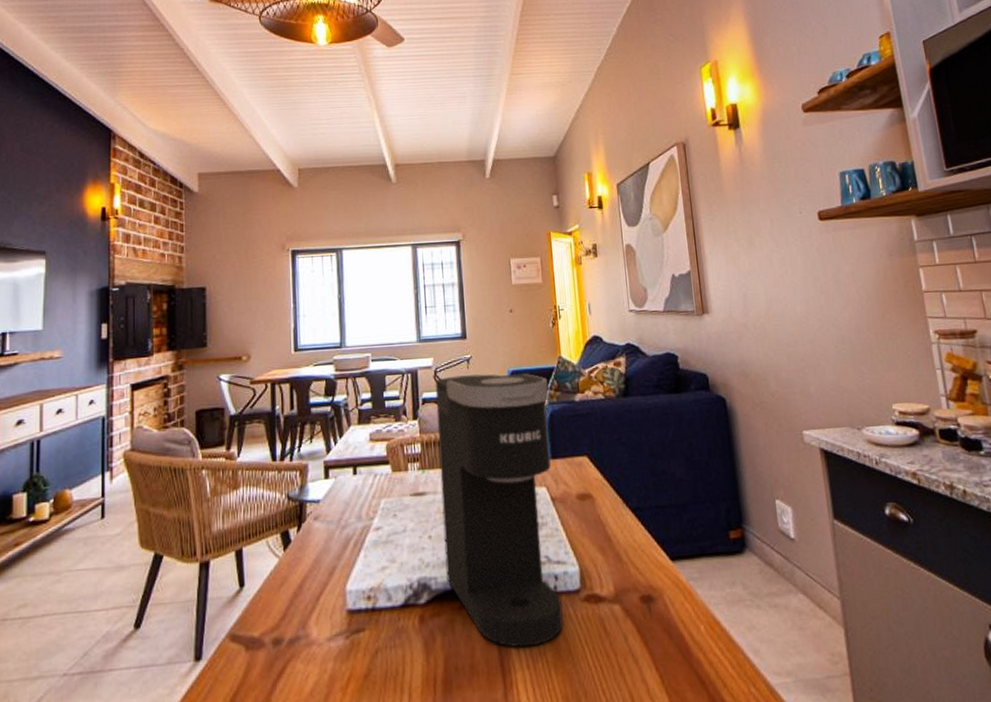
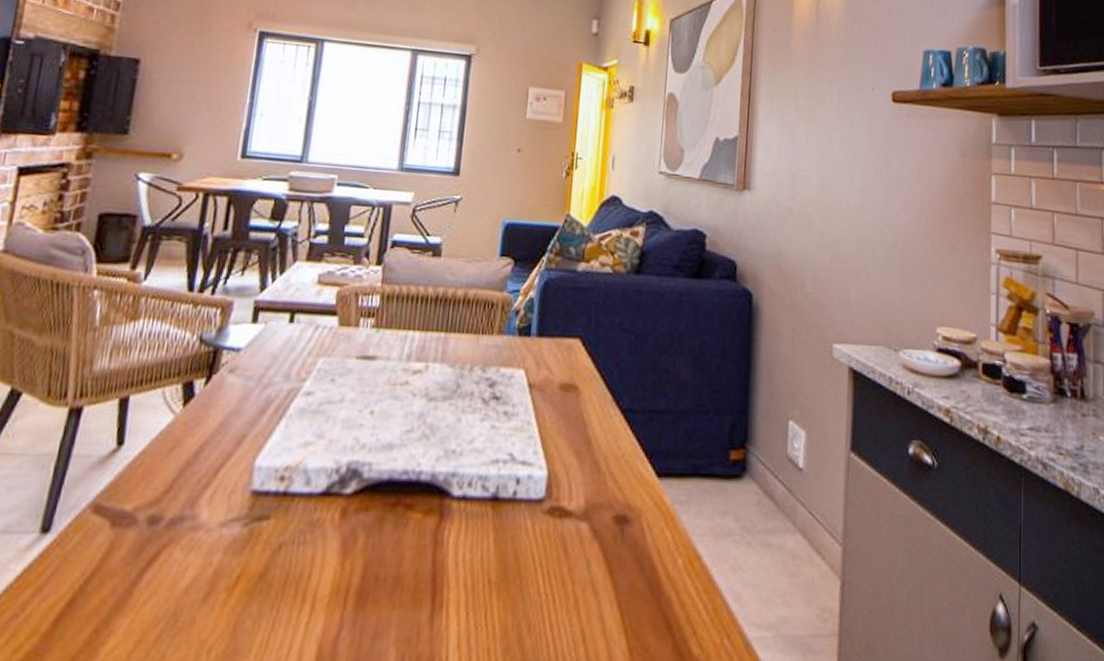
coffee maker: present [435,373,564,648] -> none [383,218,549,562]

